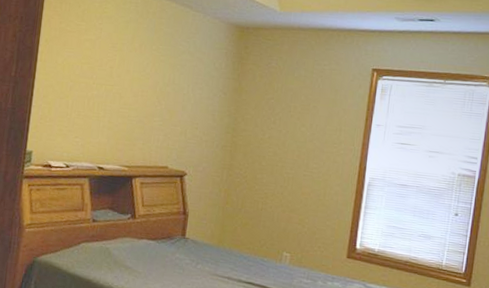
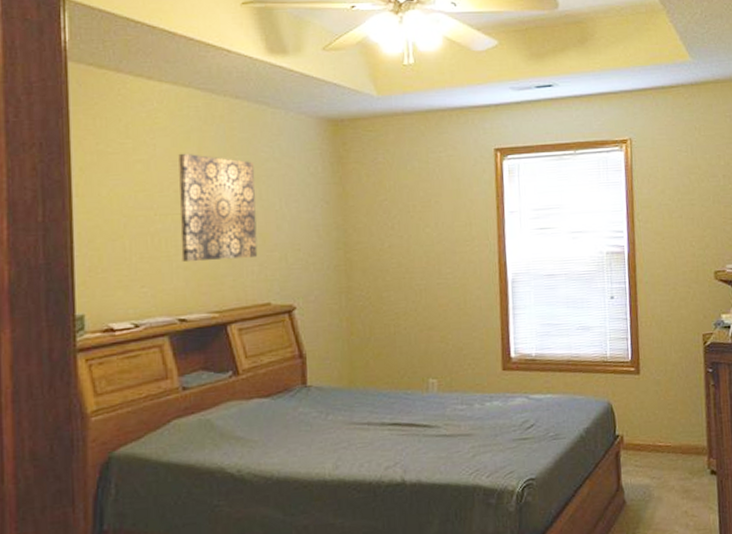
wall art: none [107,38,173,128] -> present [178,153,258,261]

